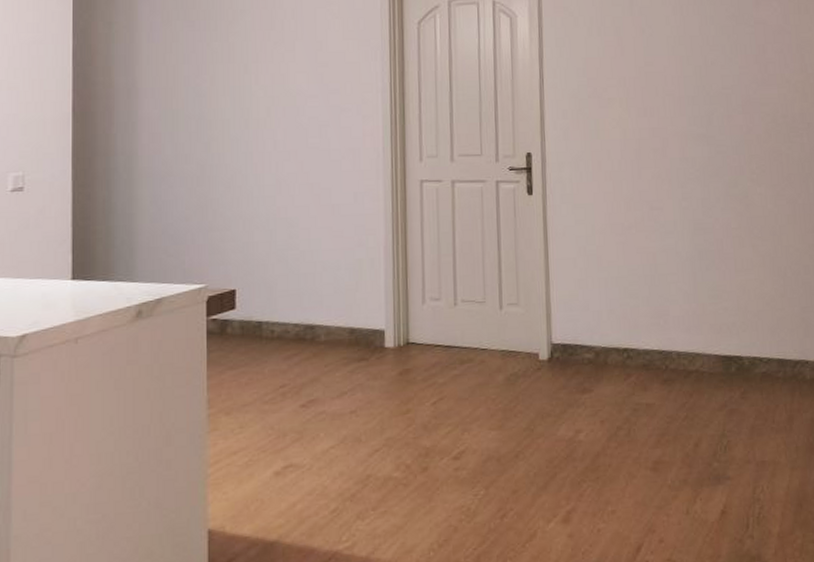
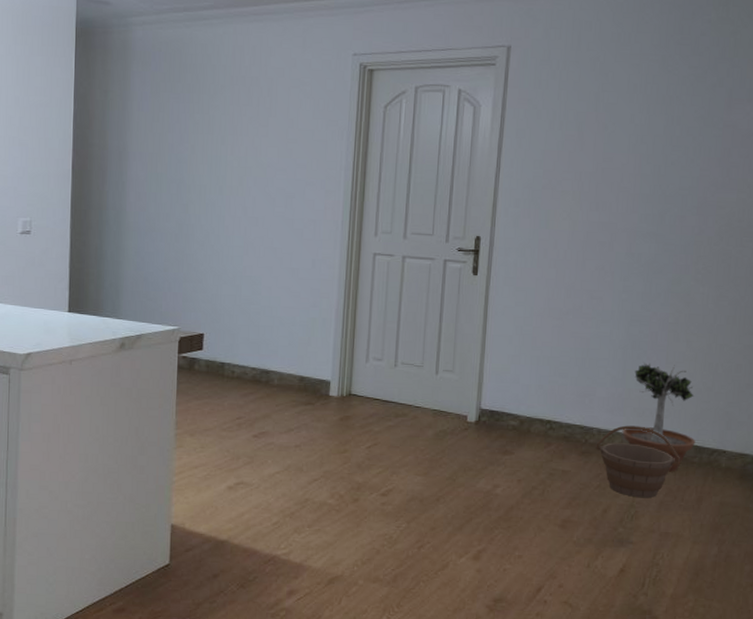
basket: none [677,343,765,425] -> present [596,425,681,498]
potted tree: none [702,272,777,392] -> present [622,361,696,472]

